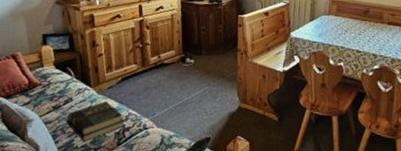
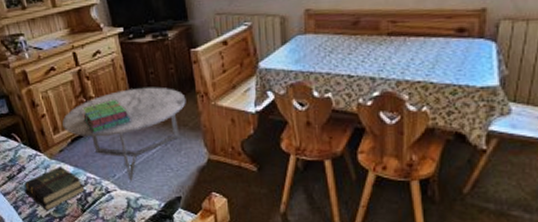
coffee table: none [116,40,228,122] -> present [62,87,186,183]
stack of books: none [136,48,179,75] -> present [81,100,131,133]

